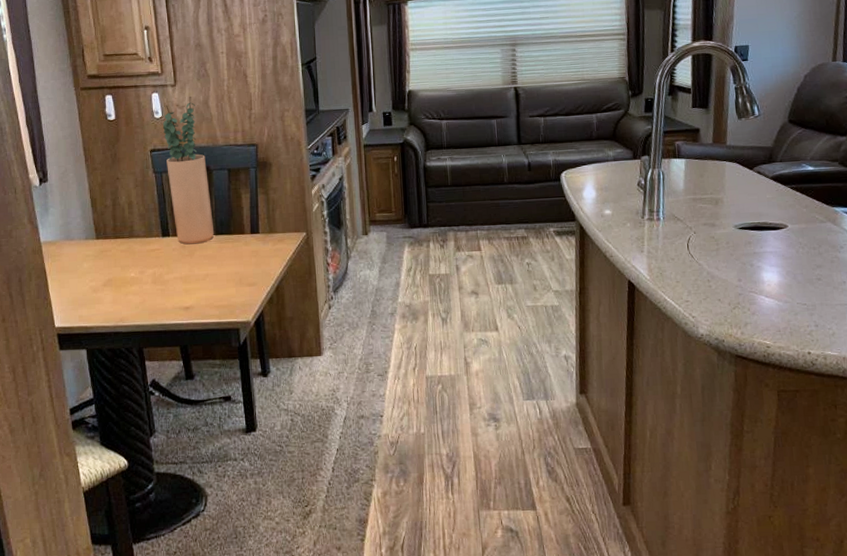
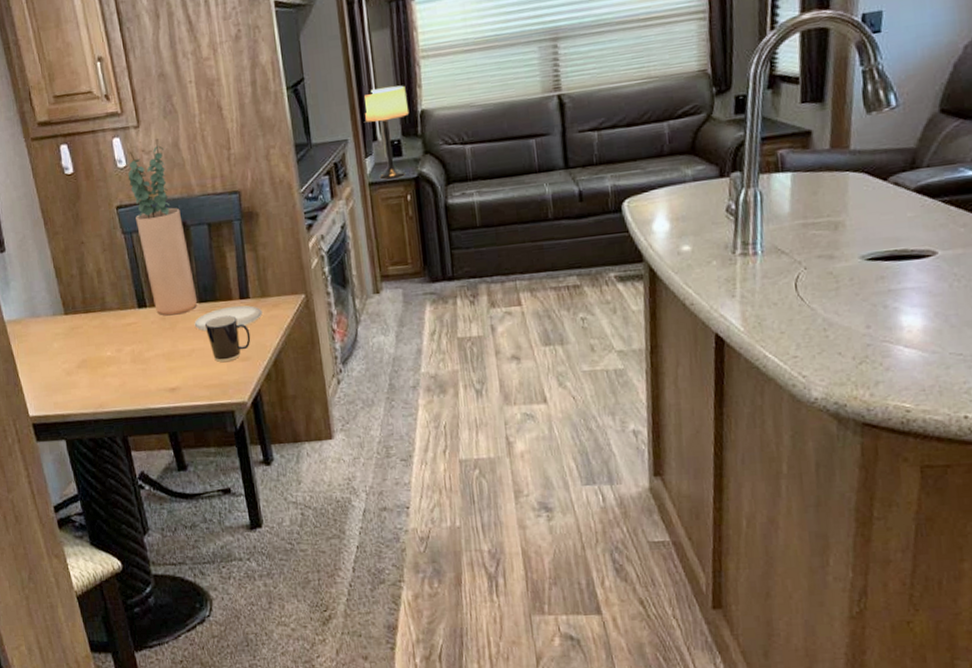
plate: none [210,239,269,260] -> present [194,305,263,332]
mug: none [219,247,258,287] -> present [204,315,251,363]
table lamp: none [362,70,399,143] -> present [363,85,410,180]

